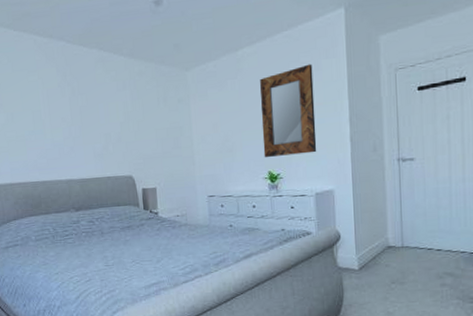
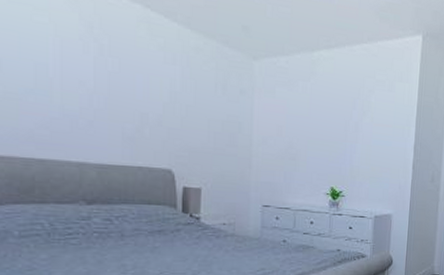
home mirror: present [260,64,317,158] -> none [328,83,387,175]

